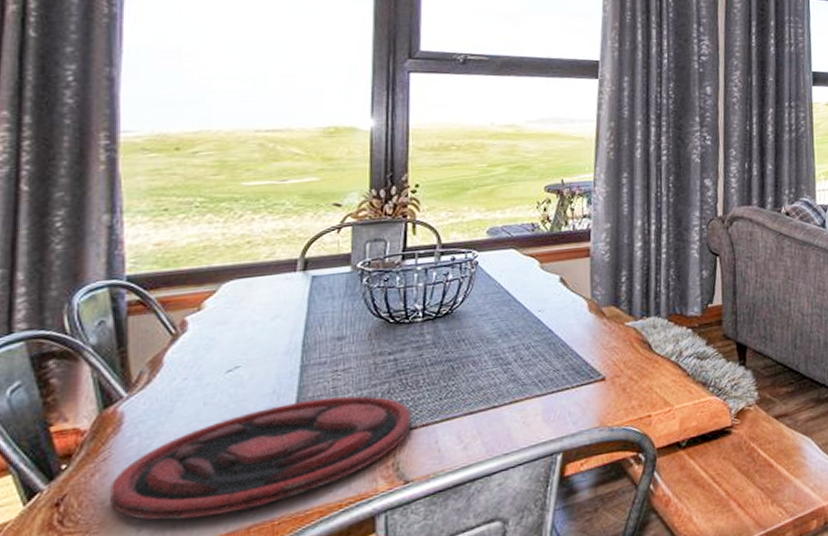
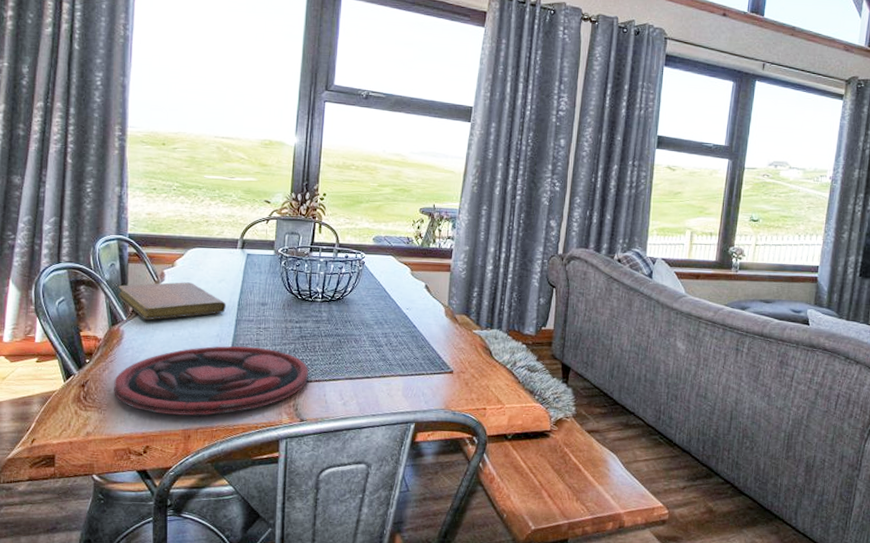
notebook: none [110,327,284,392] -> present [117,282,226,321]

